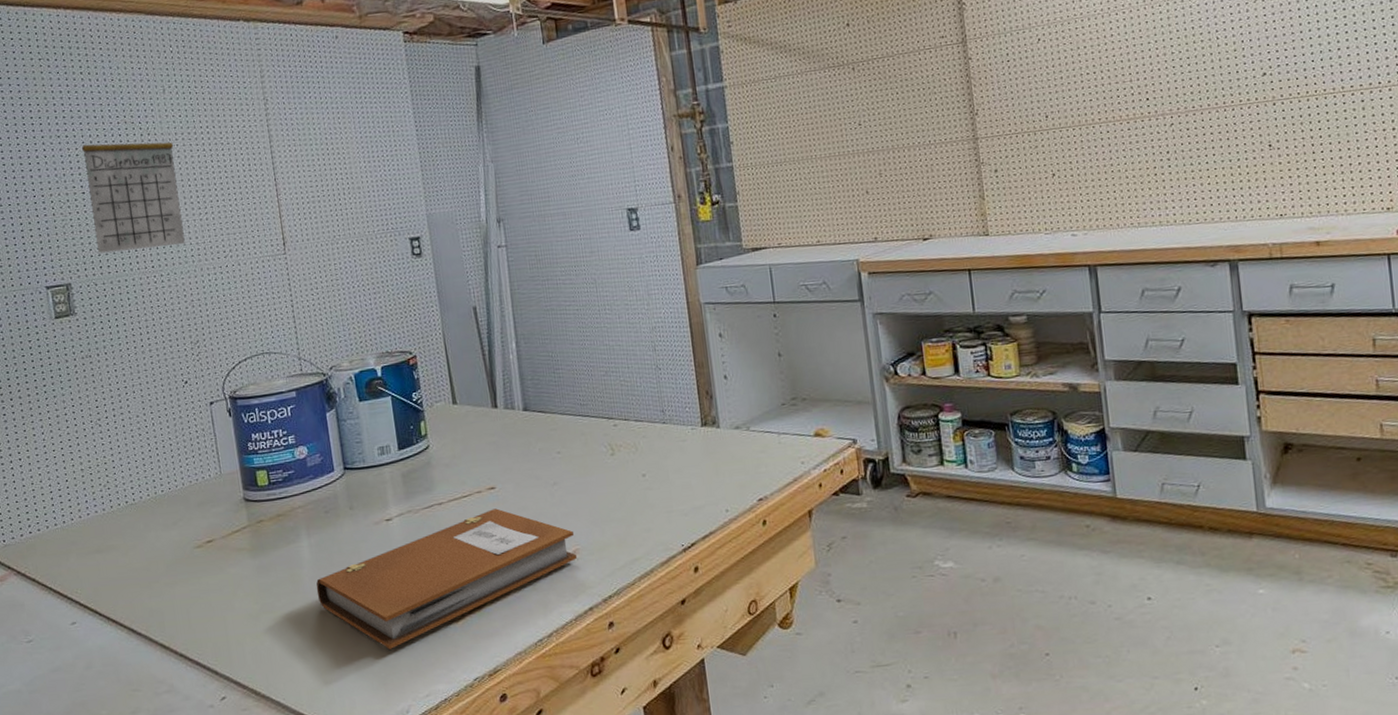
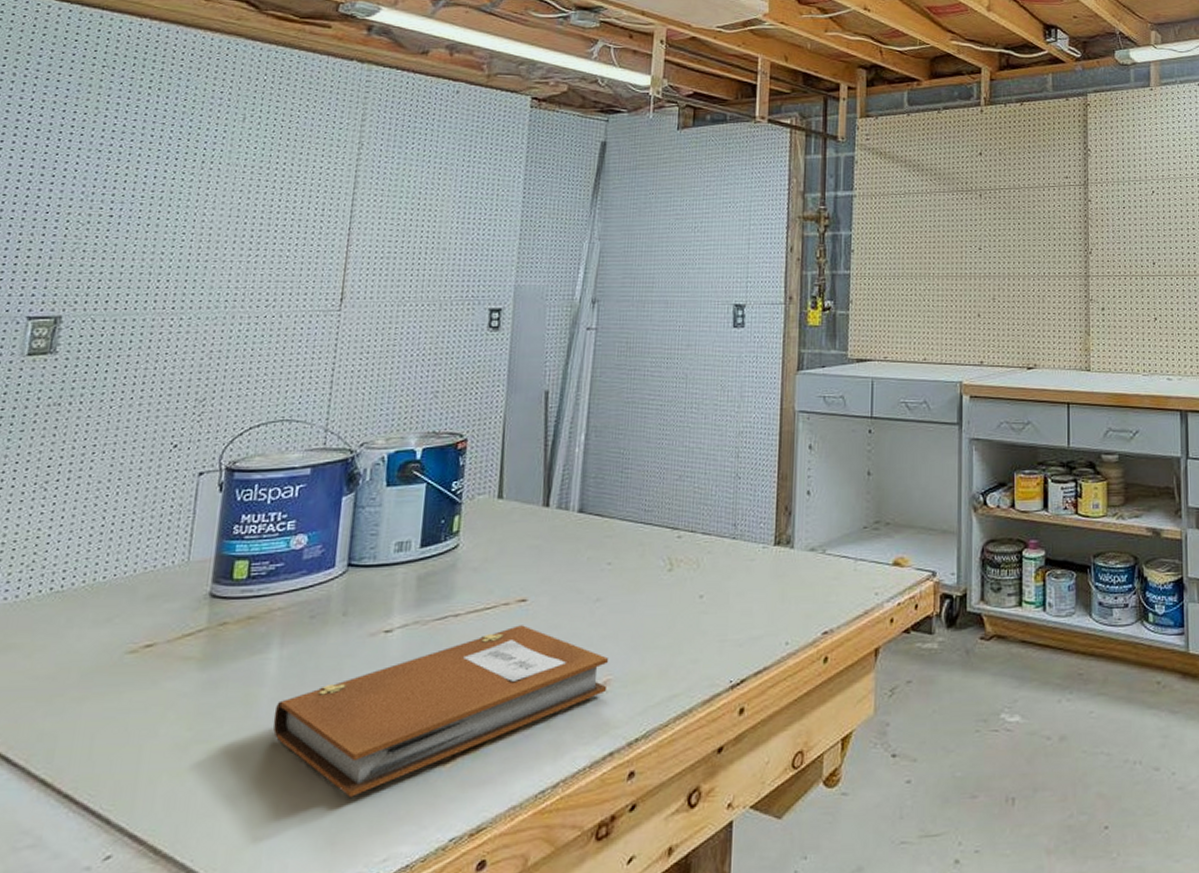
calendar: present [82,119,185,254] -> none [109,143,239,287]

